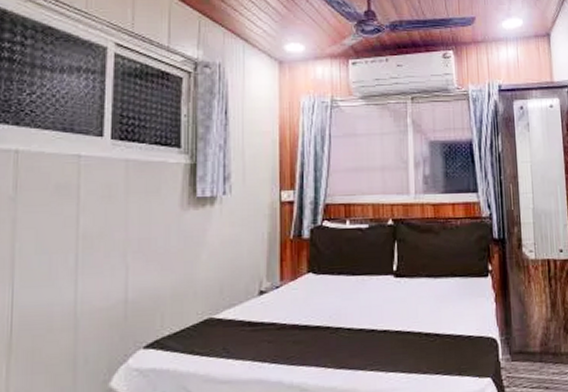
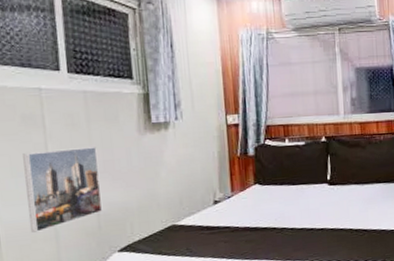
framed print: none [48,222,133,320] -> present [23,147,103,233]

